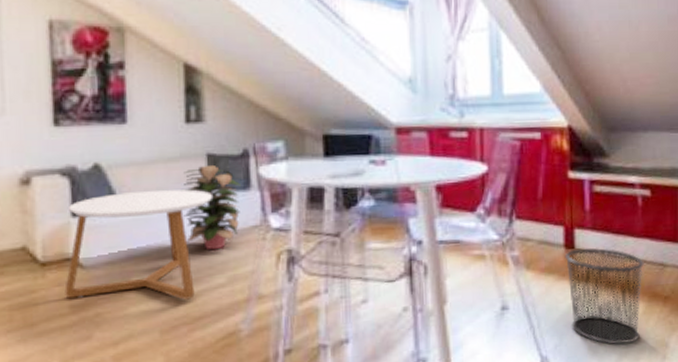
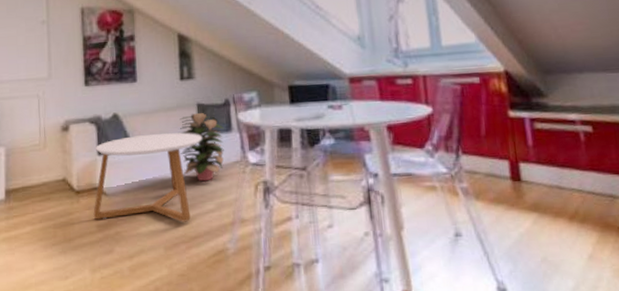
waste bin: present [565,247,644,345] -> none [512,179,596,273]

